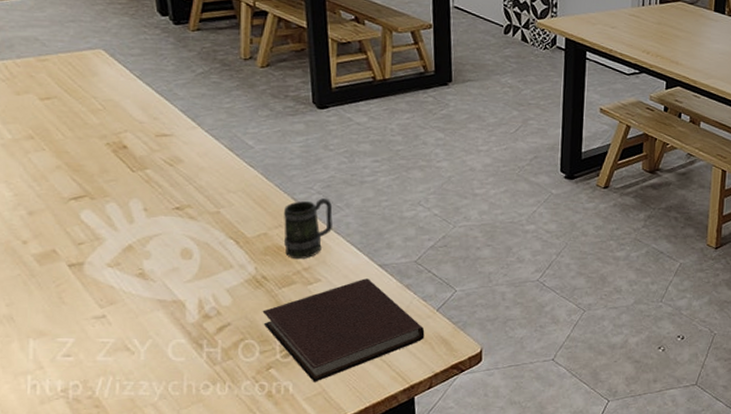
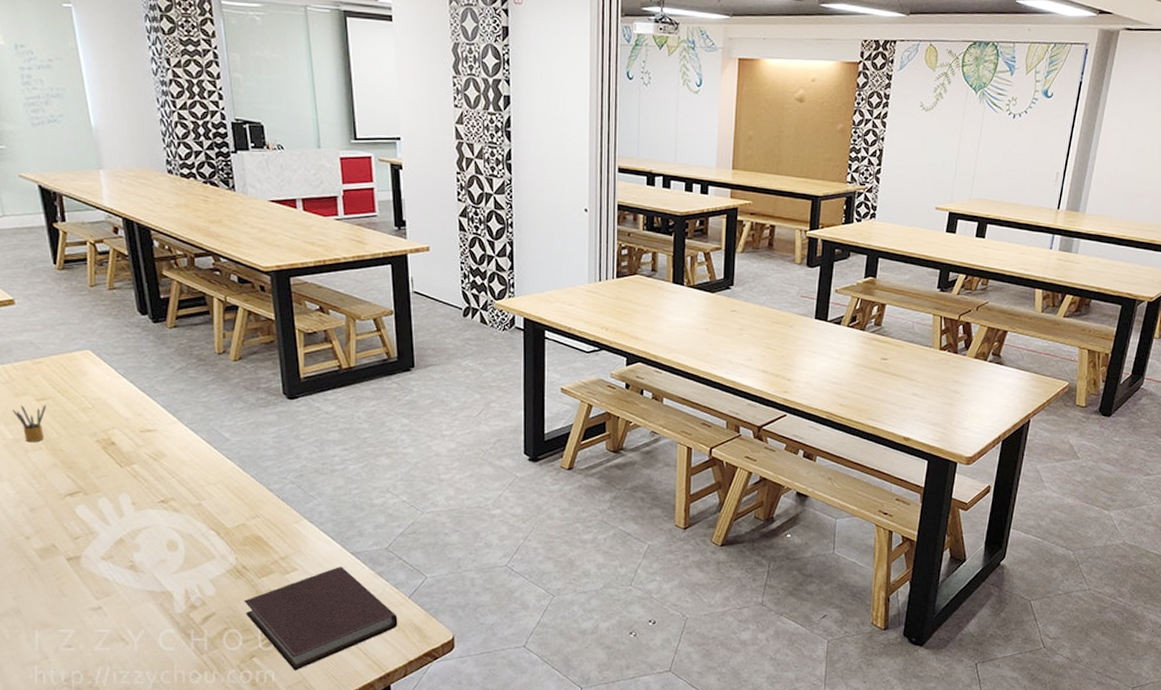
pencil box: none [12,104,51,143] -> present [12,405,46,443]
mug: present [284,197,333,259] -> none [261,487,306,548]

